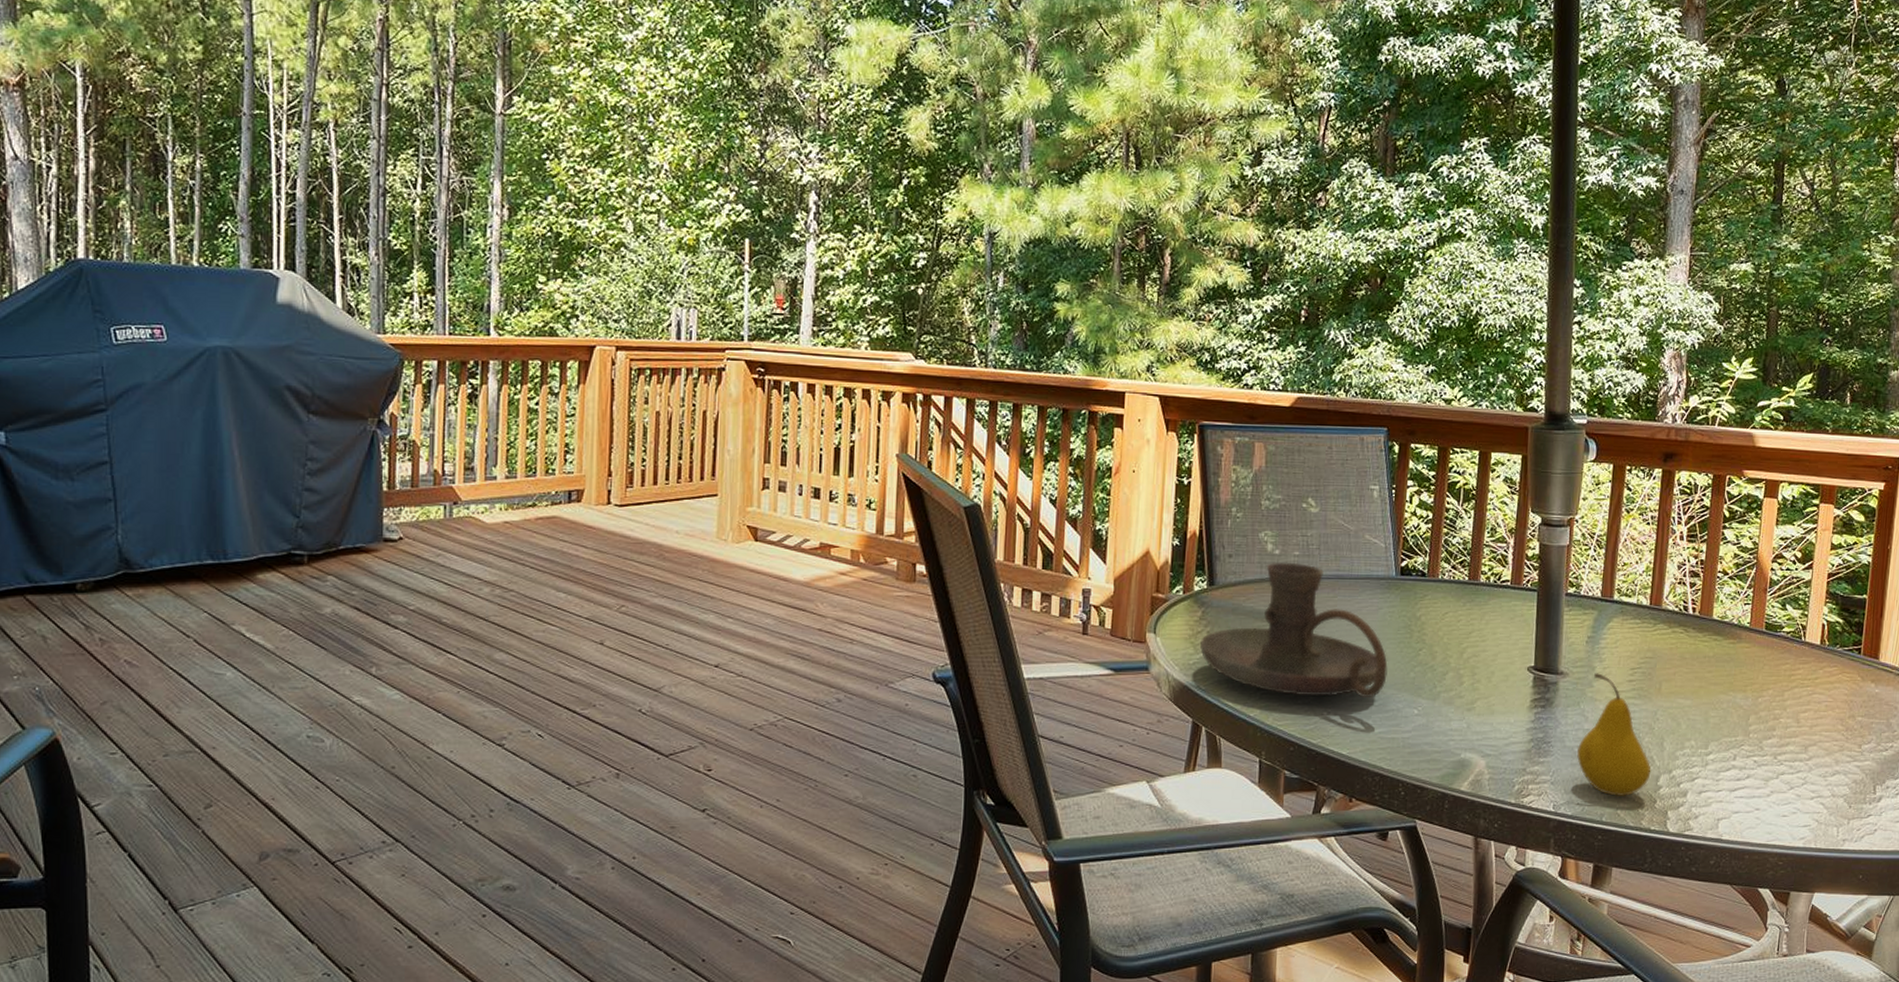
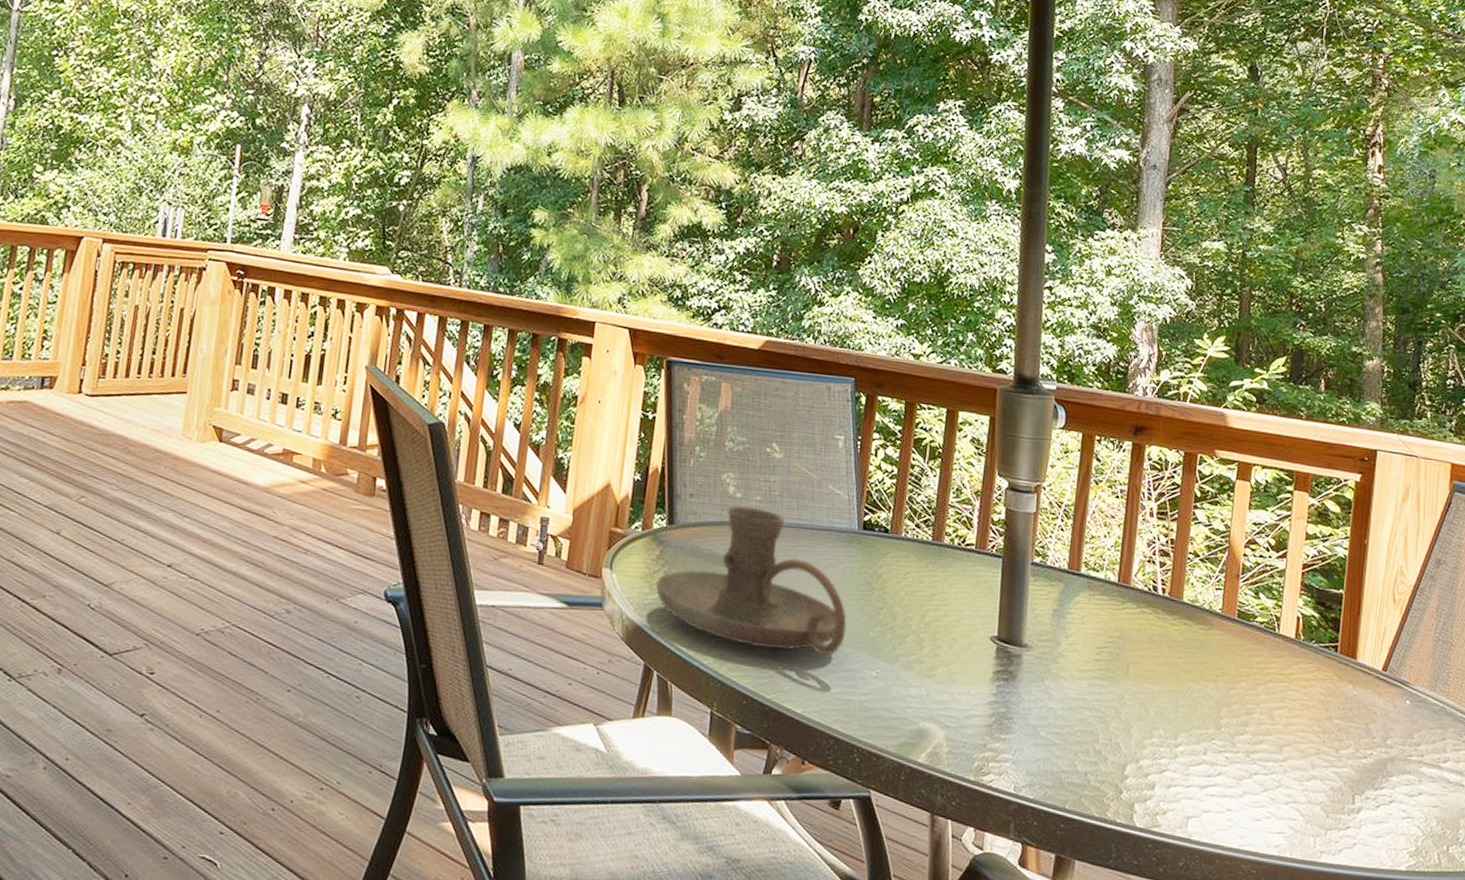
fruit: present [1577,673,1652,797] -> none [1040,649,1118,785]

